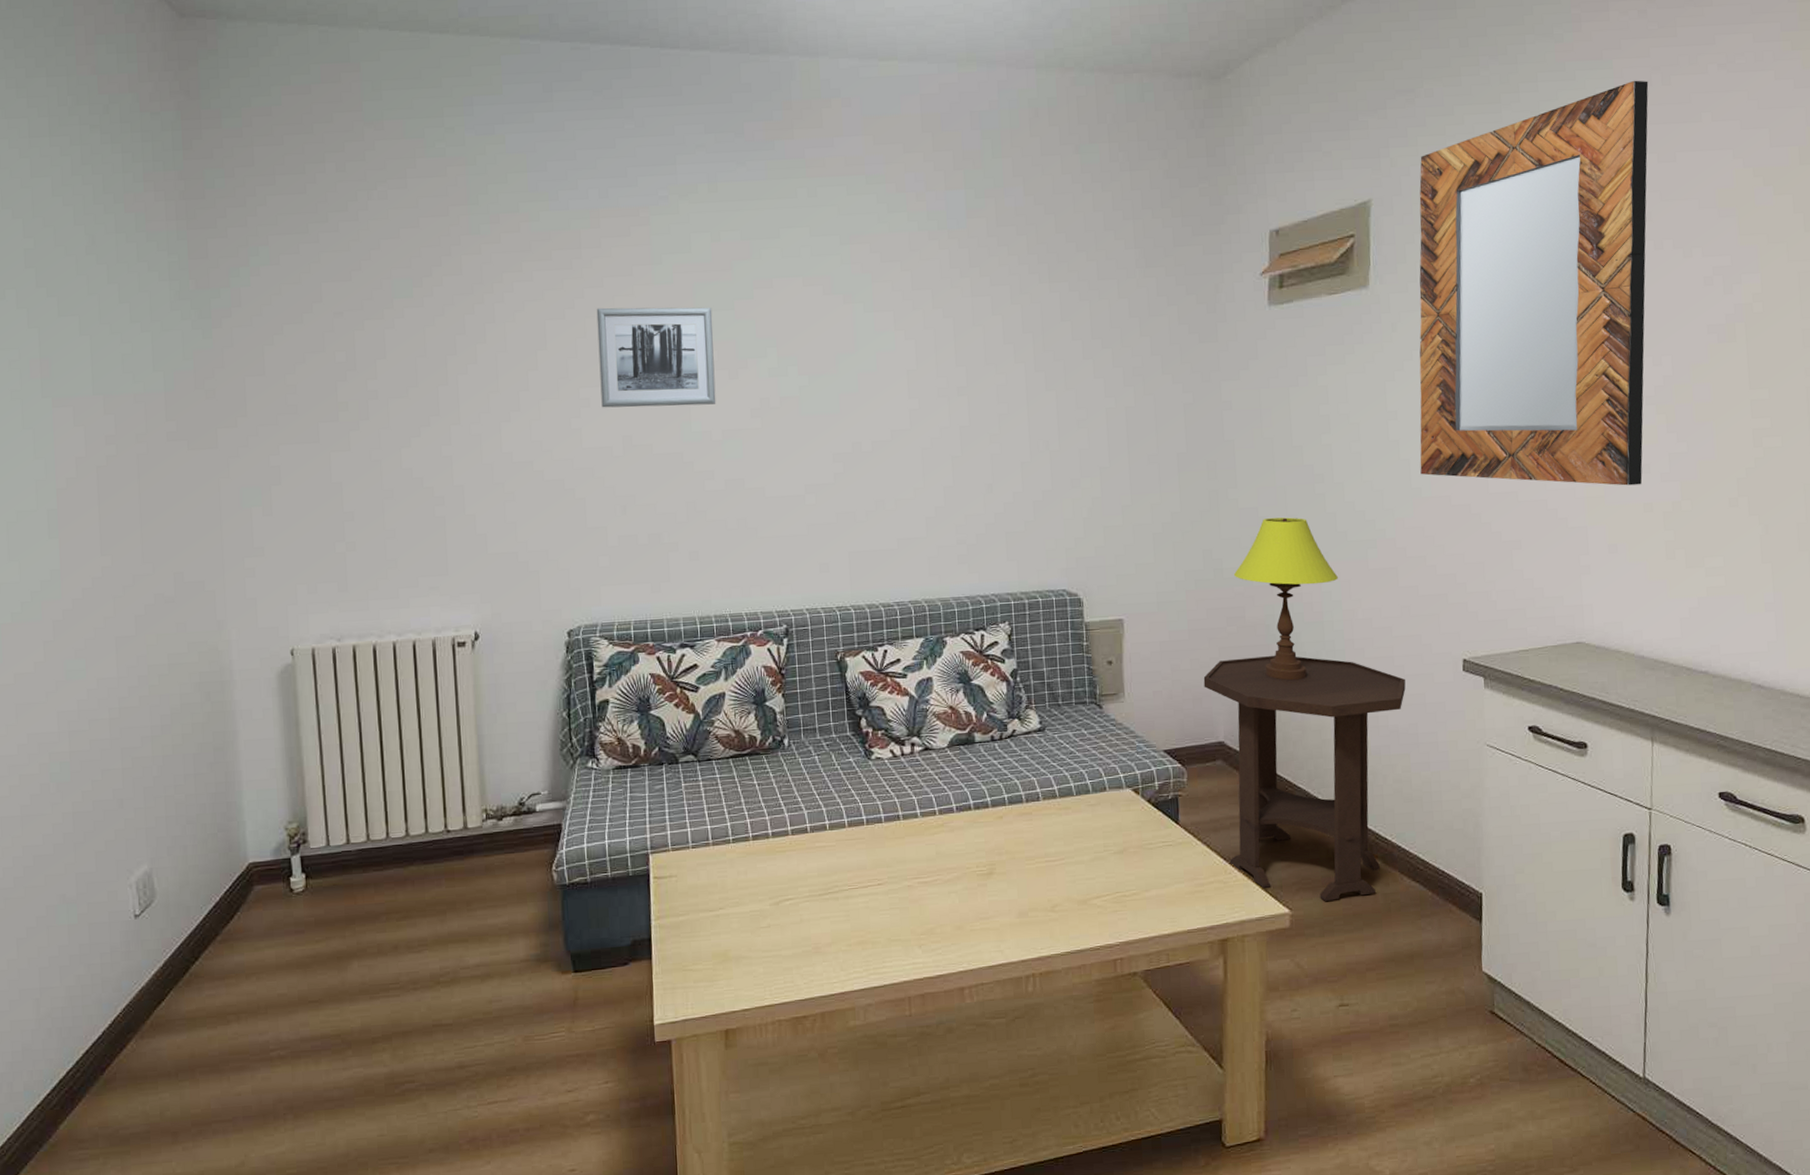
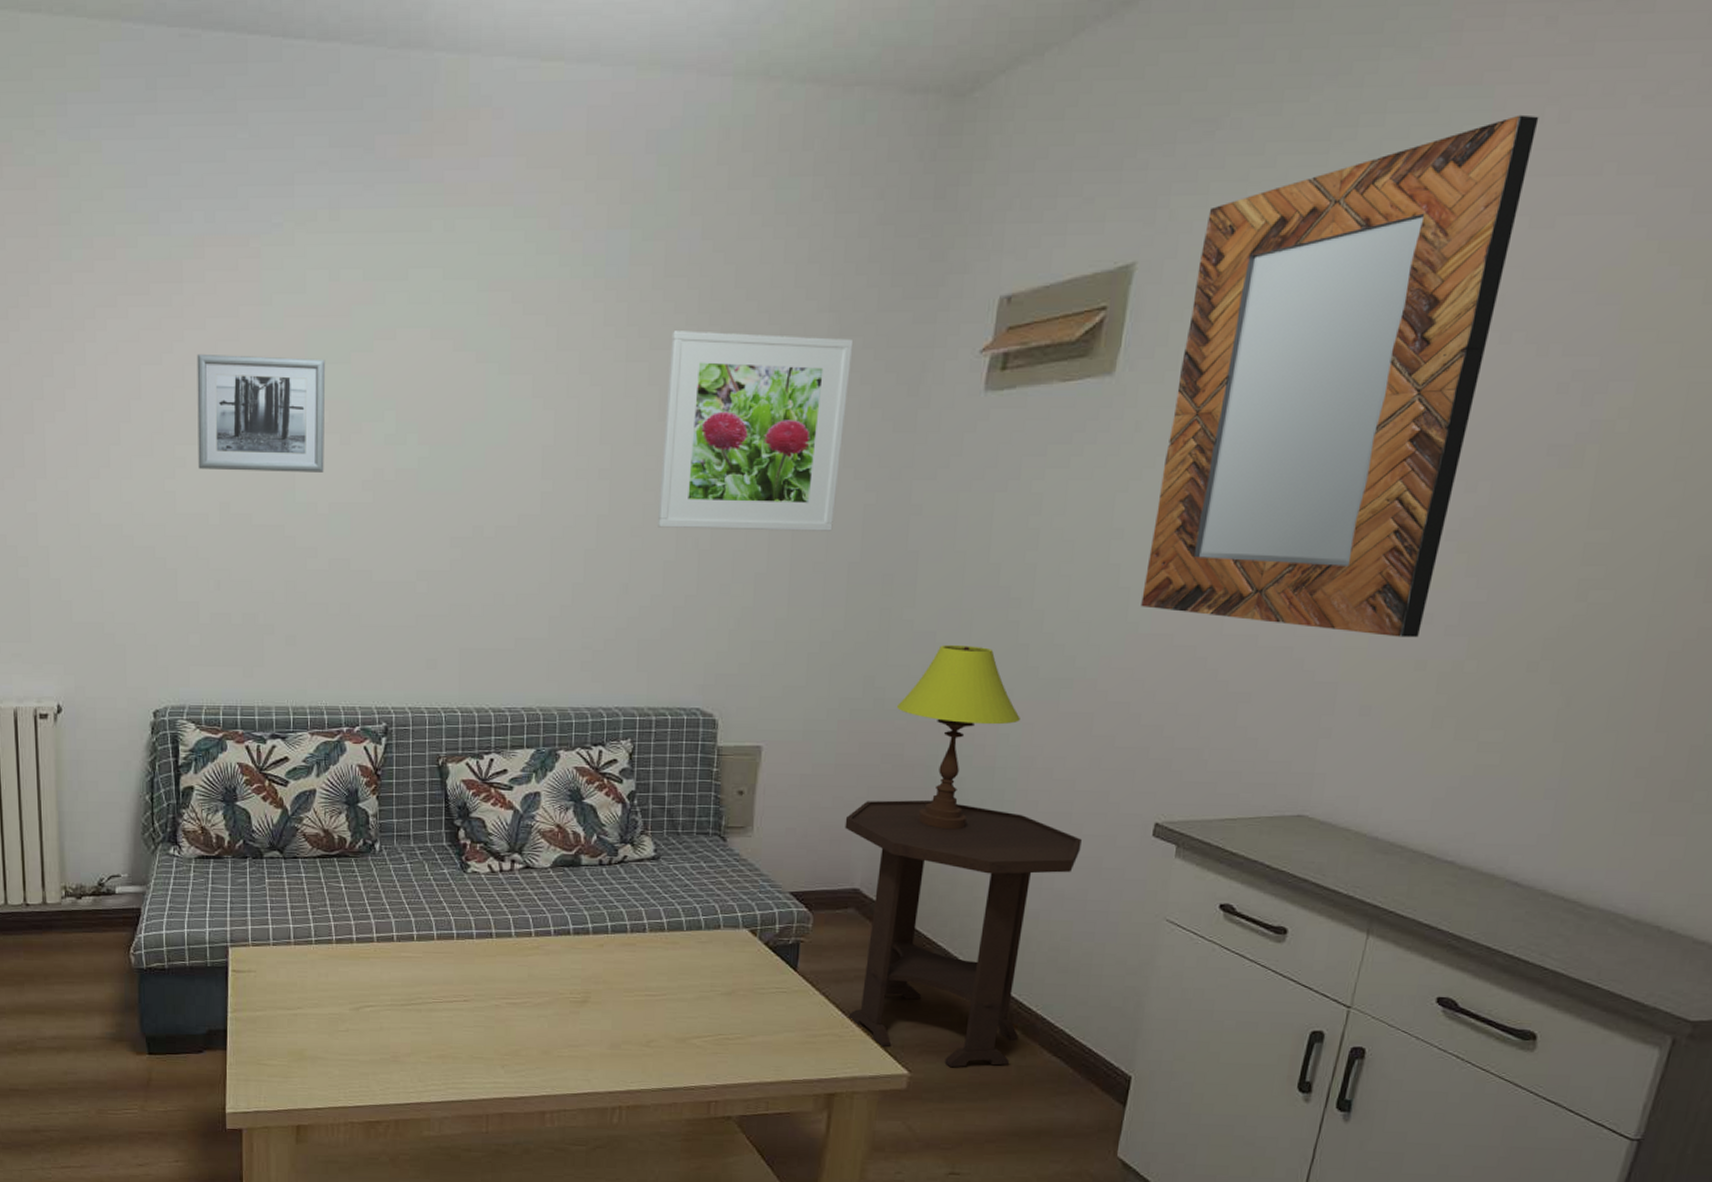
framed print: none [1008,268,1160,434] -> present [656,331,854,531]

